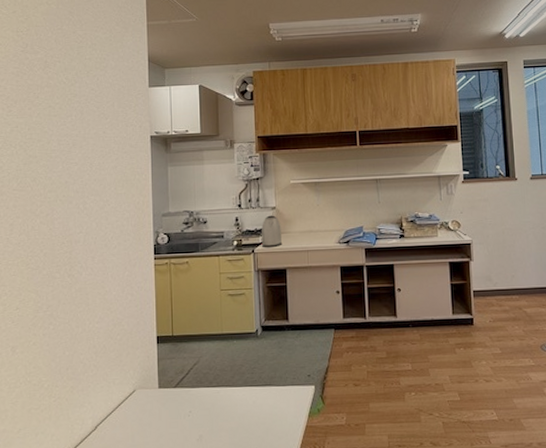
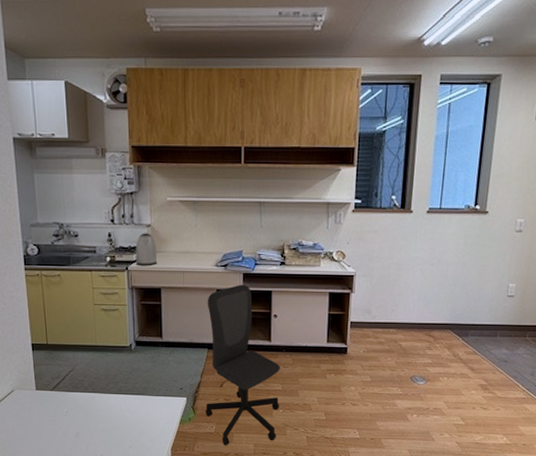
office chair: none [331,259,412,439] -> present [205,284,280,446]

